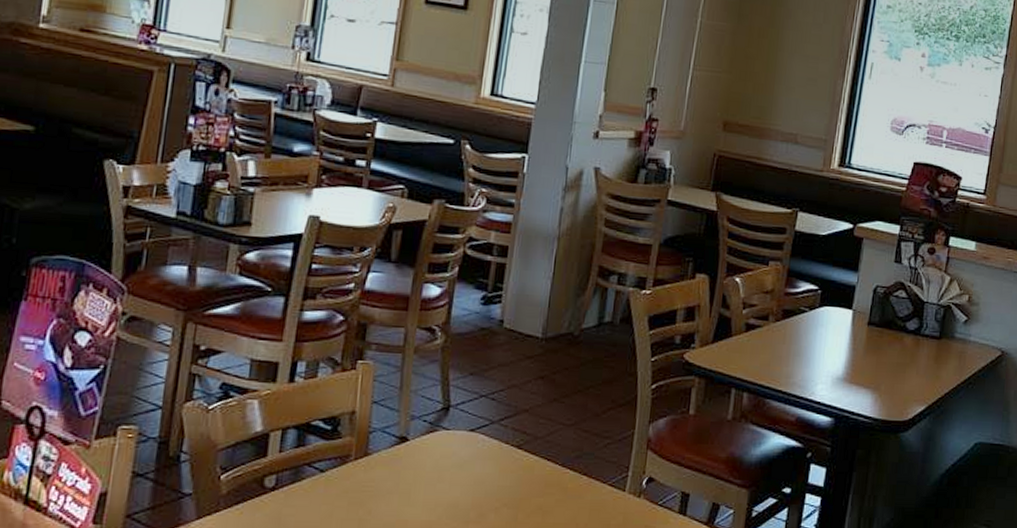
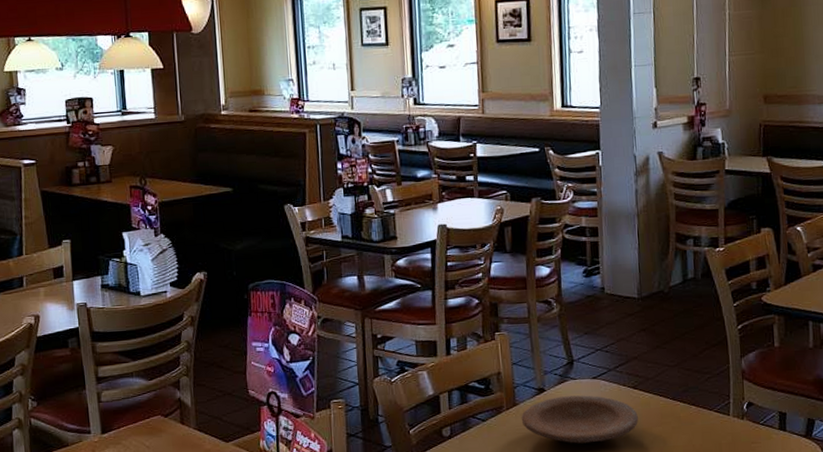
plate: none [371,449,517,511] -> present [521,395,638,444]

